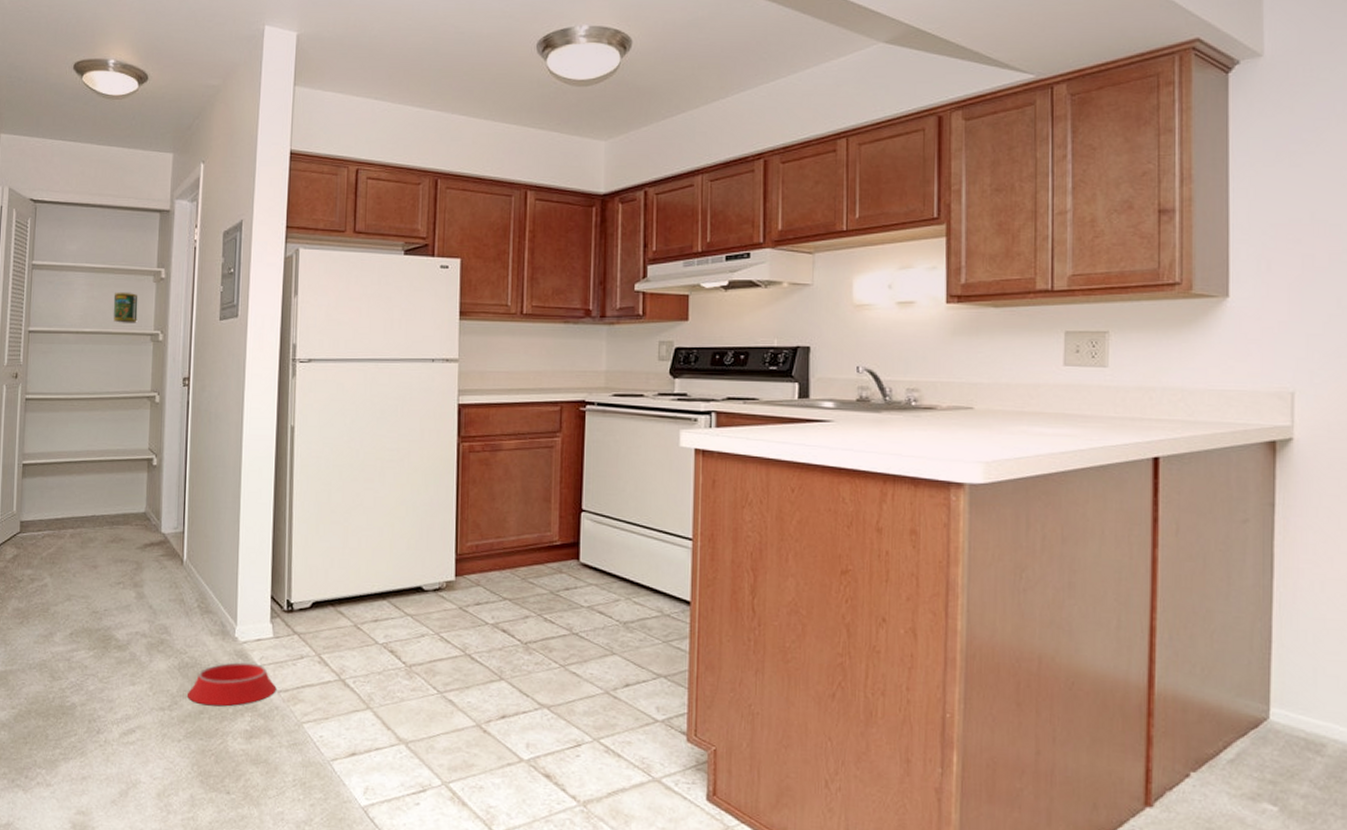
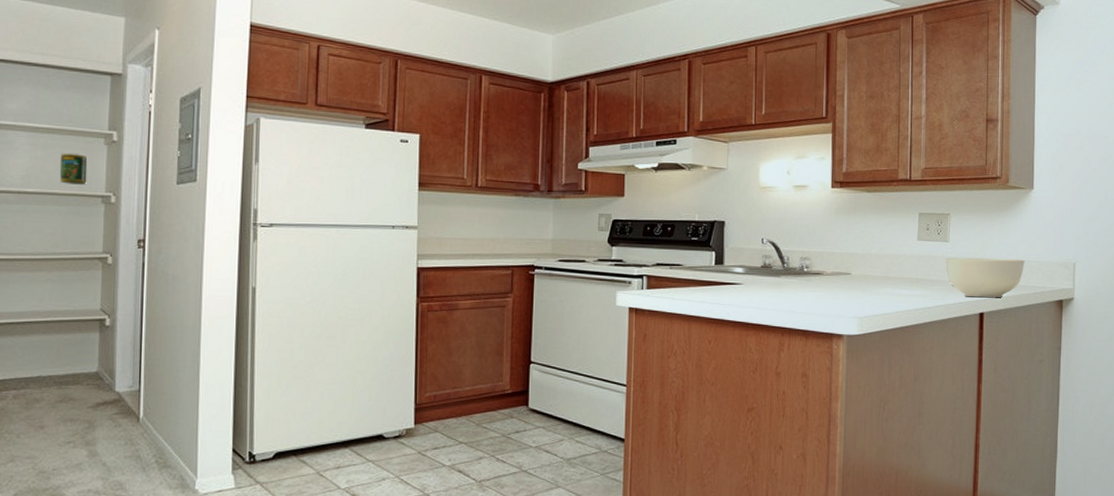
bowl: none [1104,387,1219,439] -> present [946,258,1026,298]

